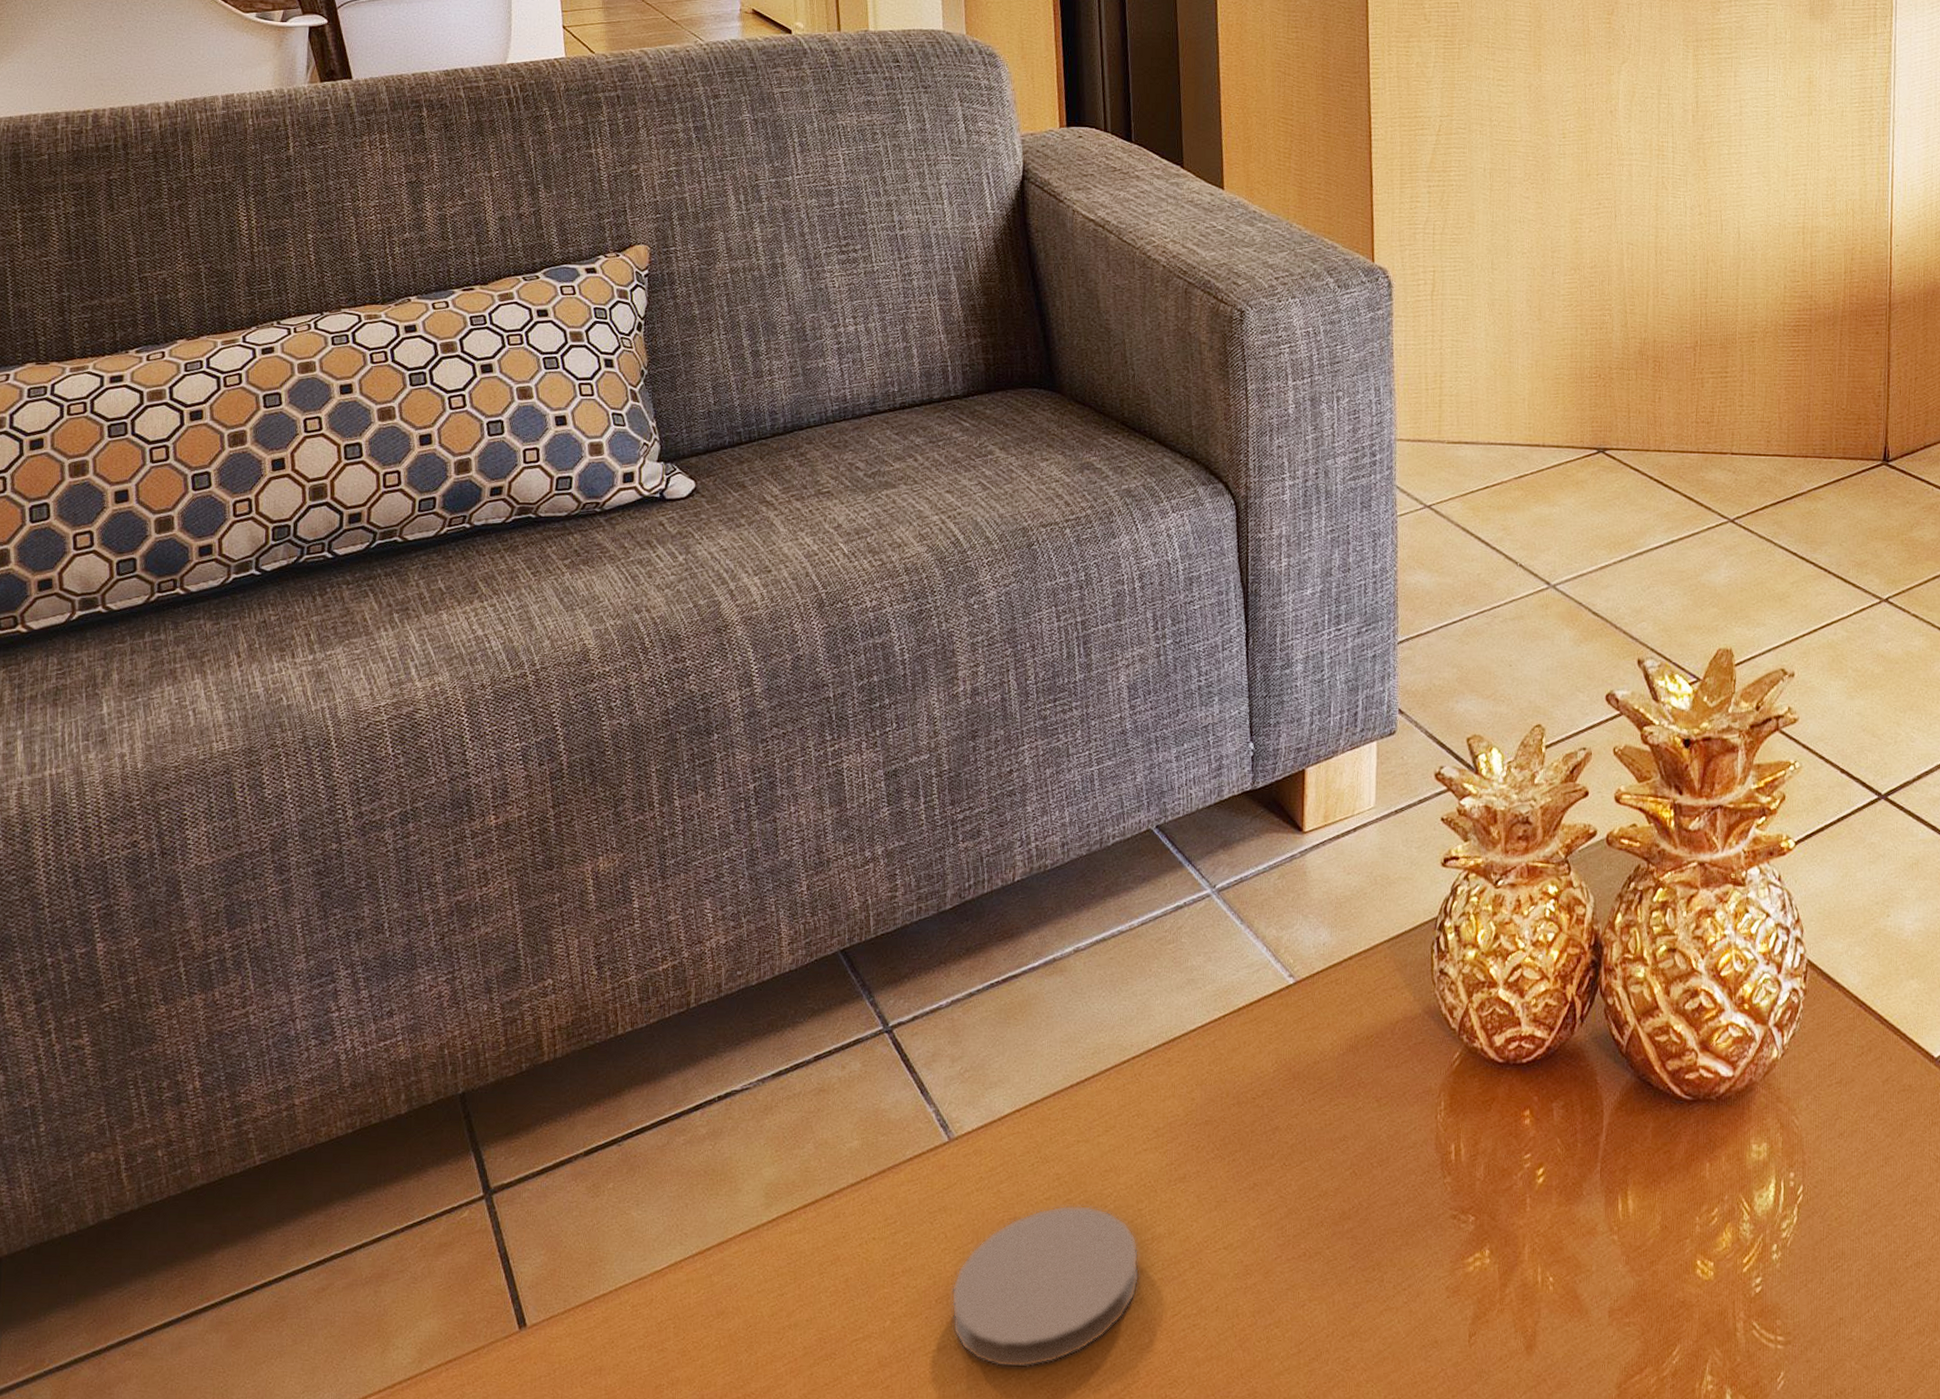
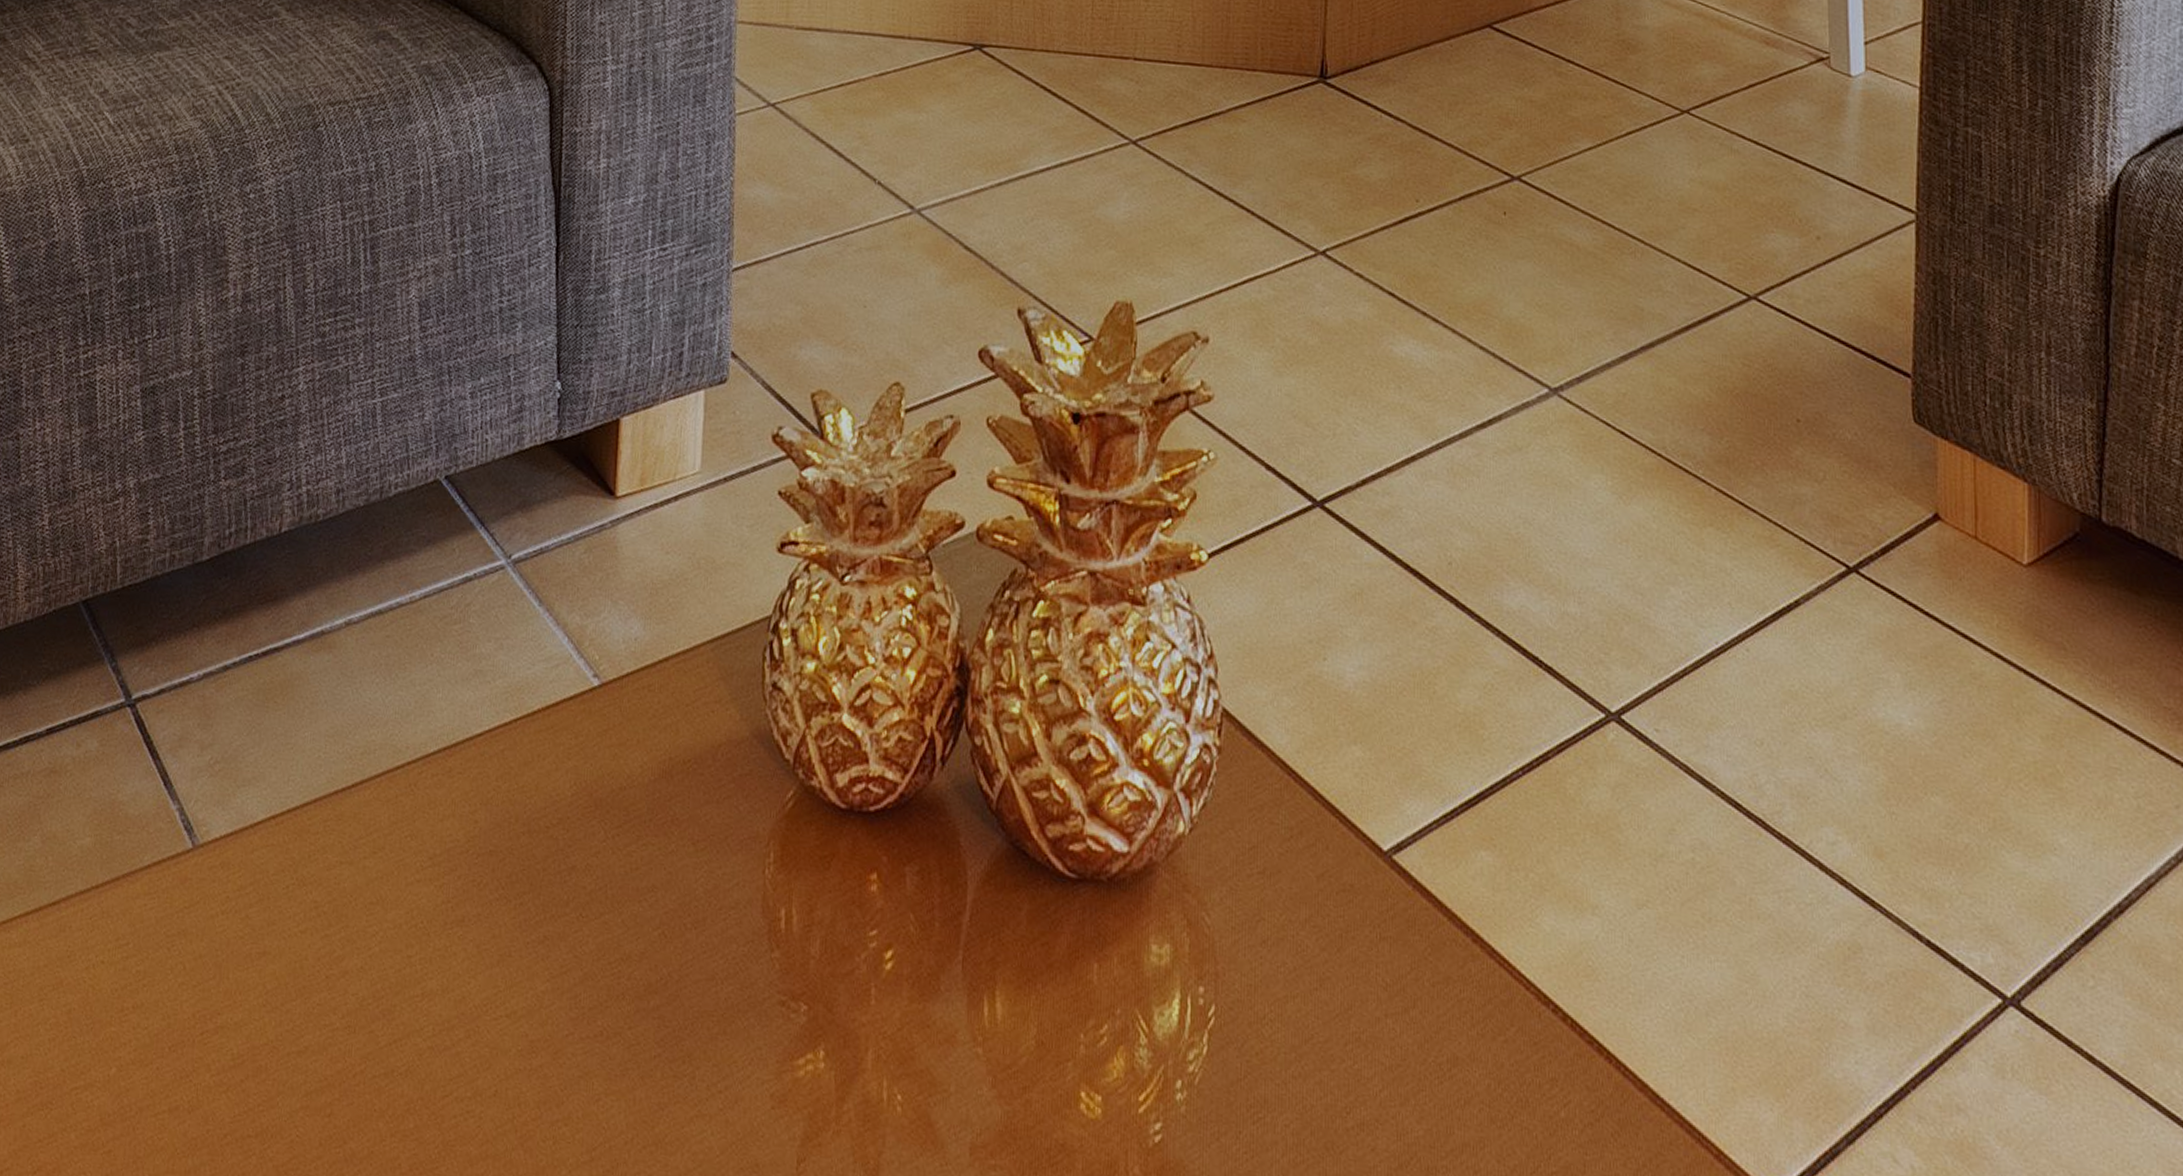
coaster: present [951,1205,1140,1368] -> none [186,941,407,1146]

